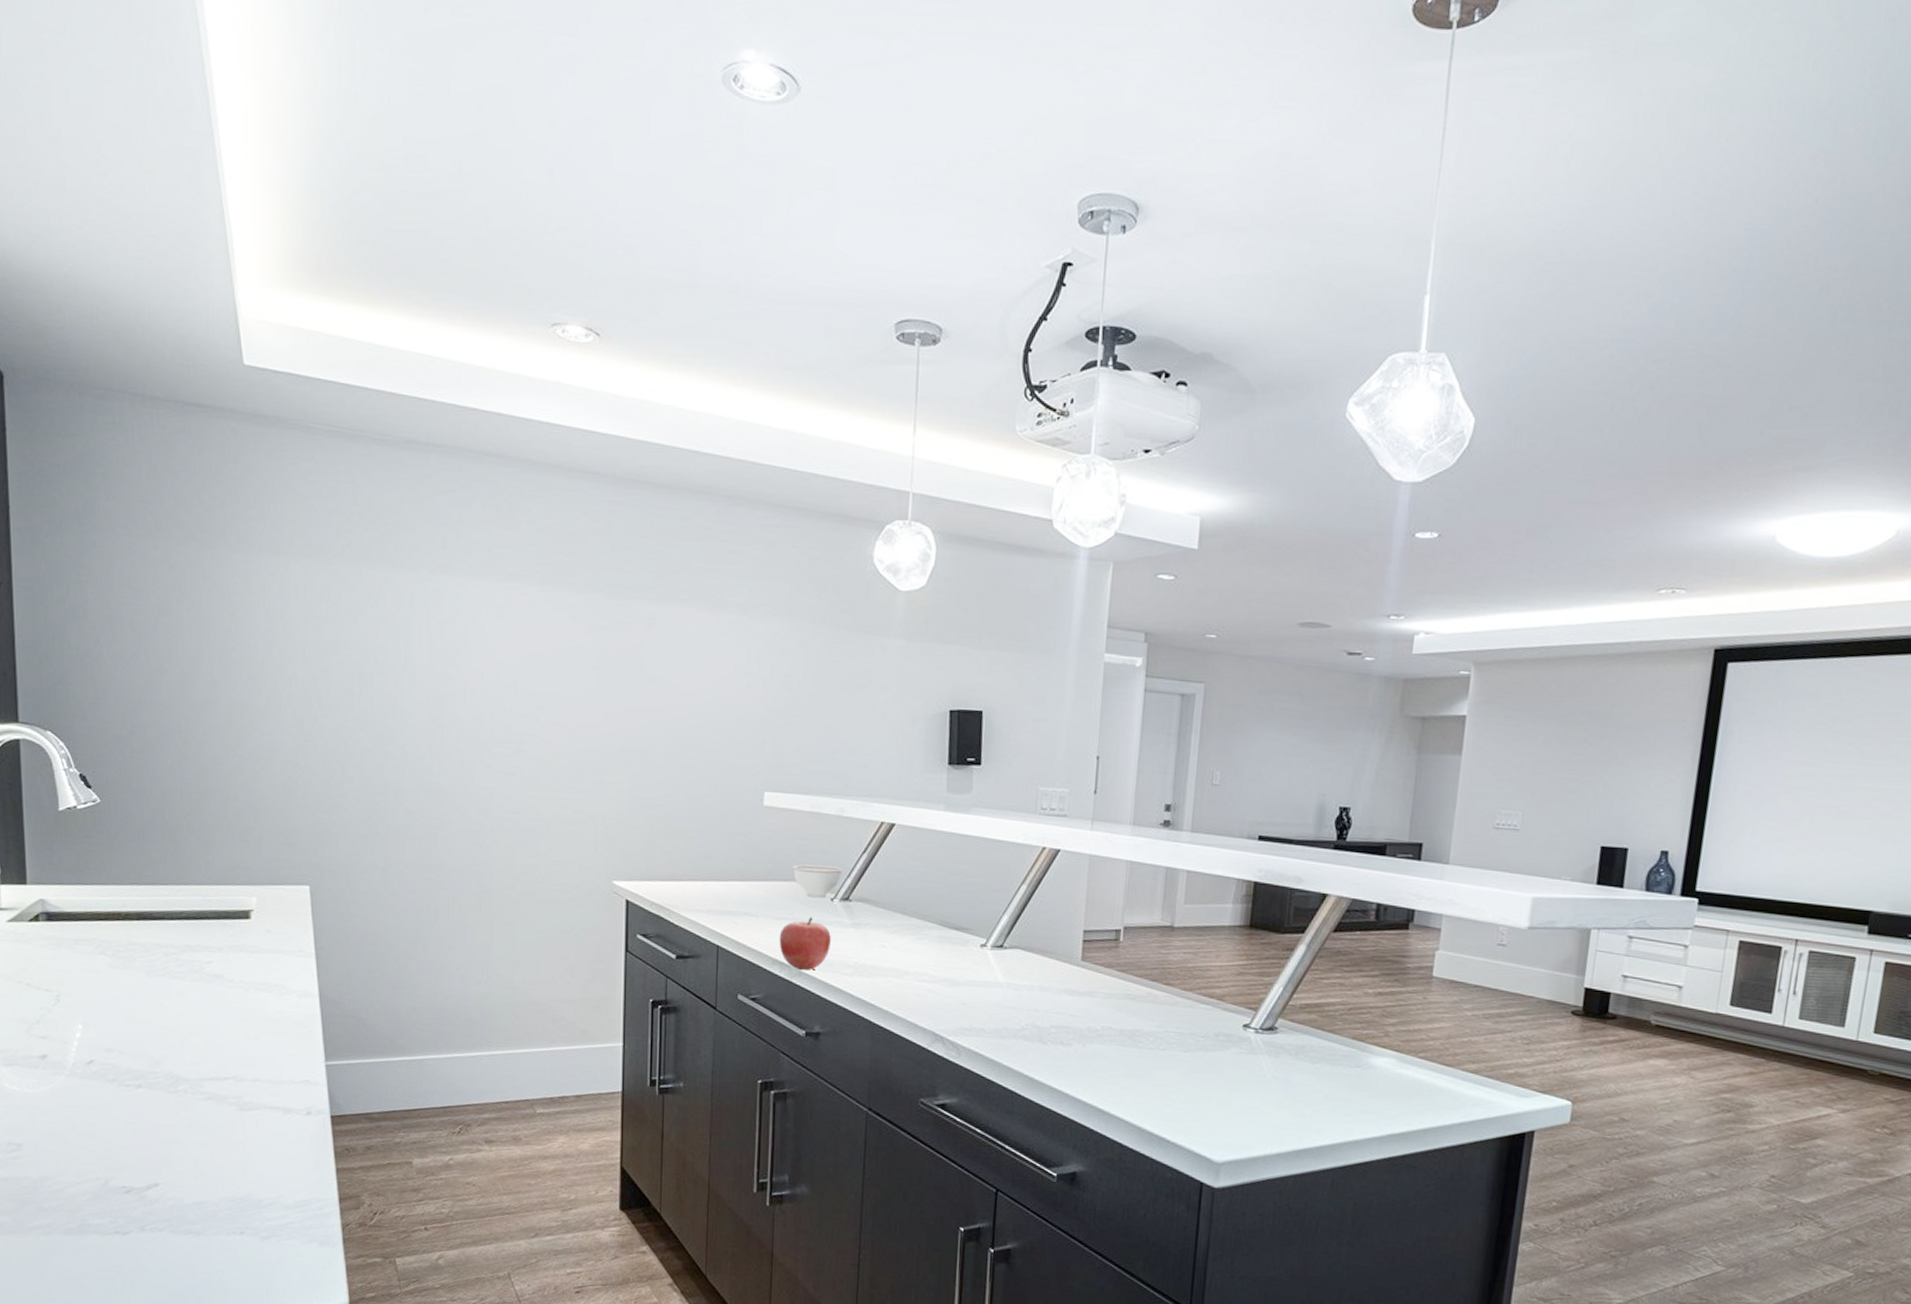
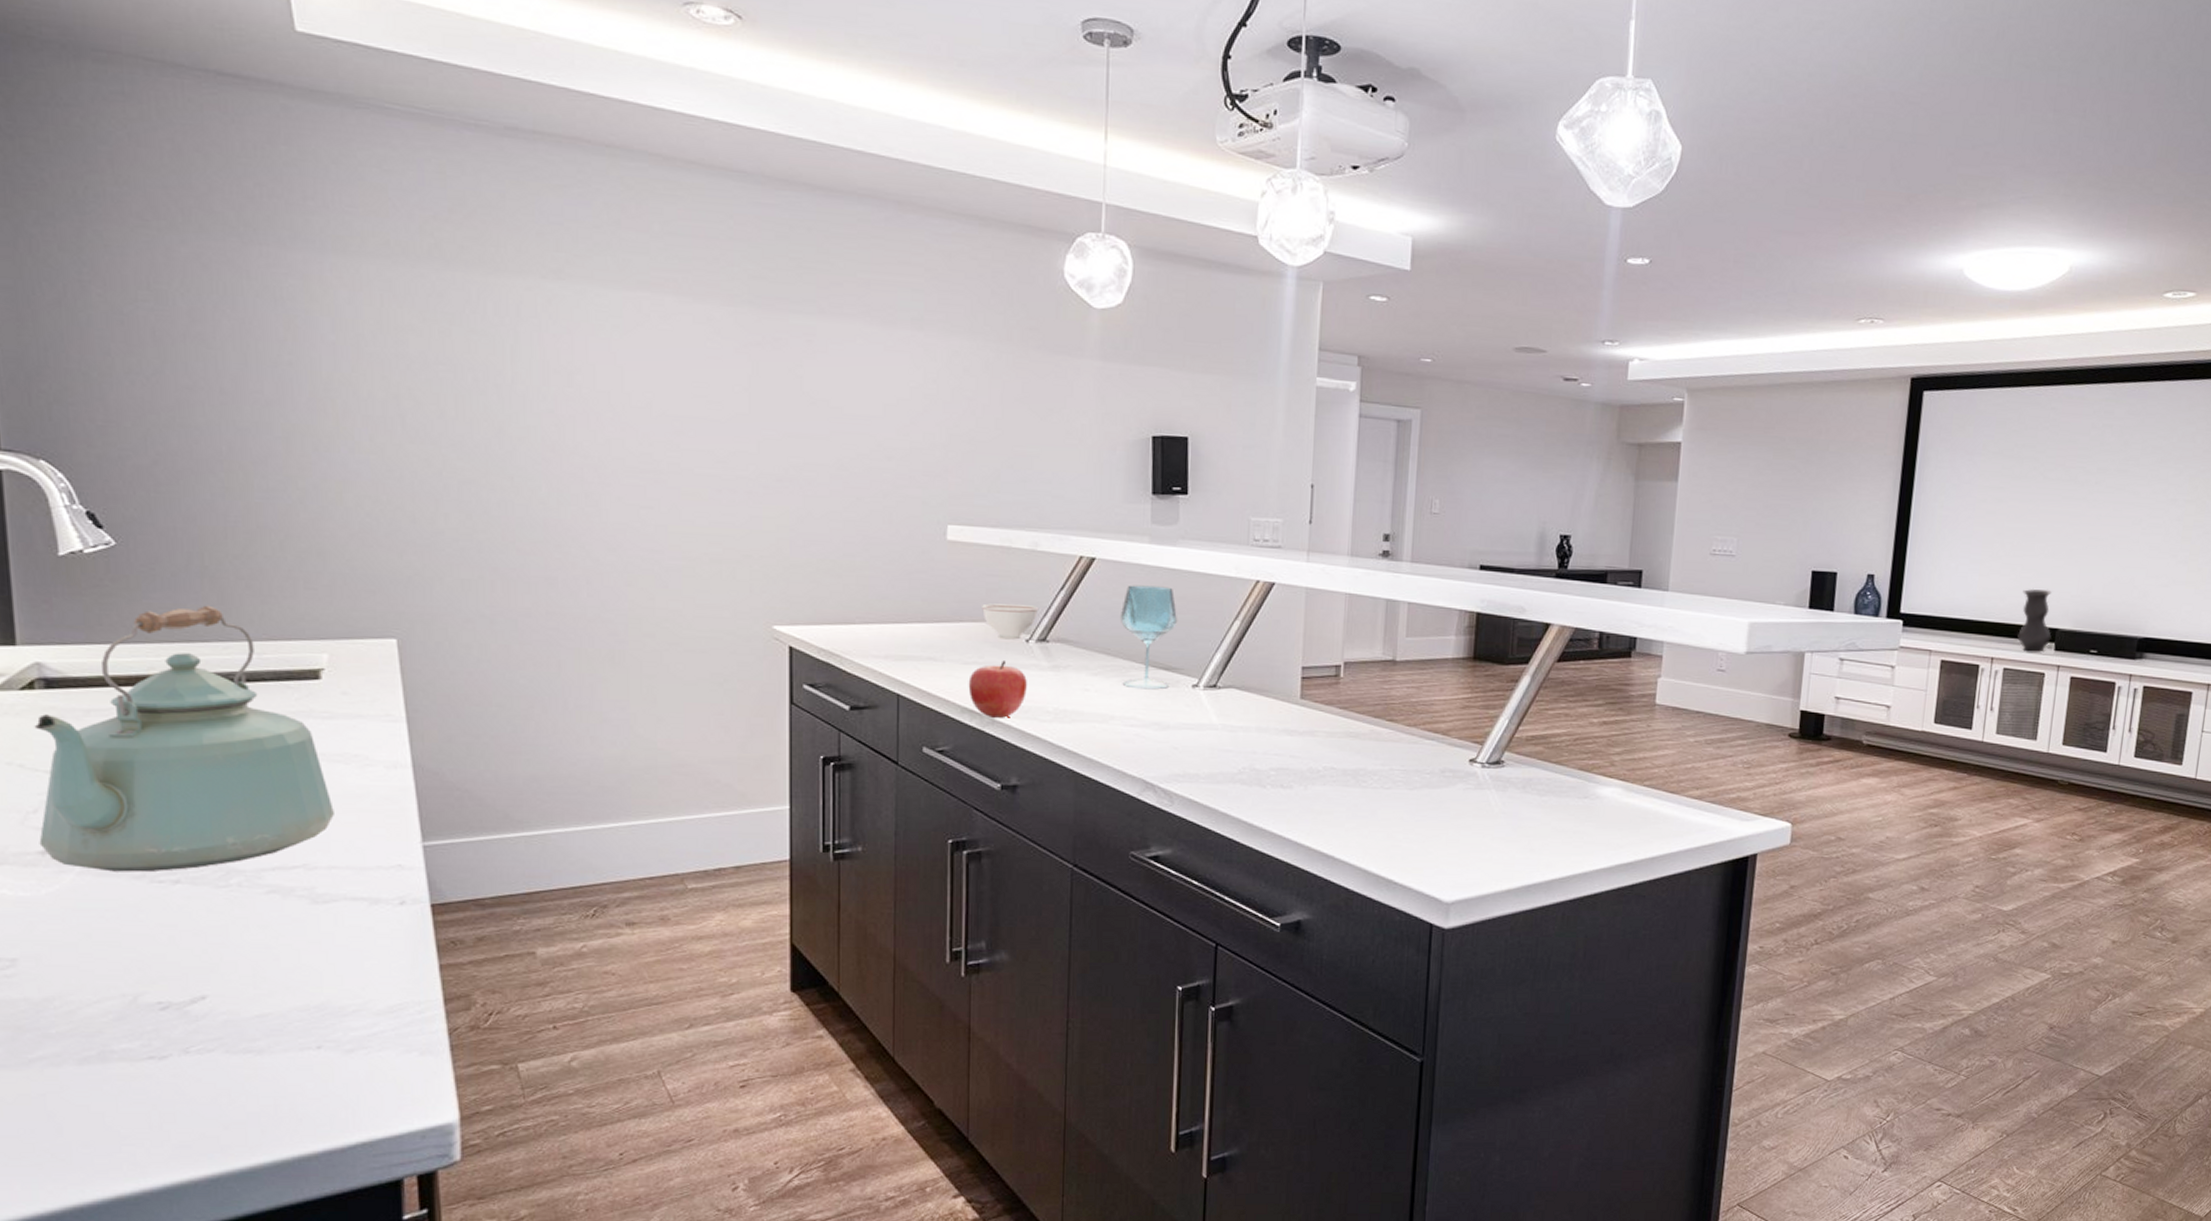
kettle: none [38,854,258,1077] -> present [34,605,334,873]
wine glass: none [915,849,969,948] -> present [1119,585,1178,690]
vase: none [1826,868,1866,934] -> present [2017,588,2052,651]

